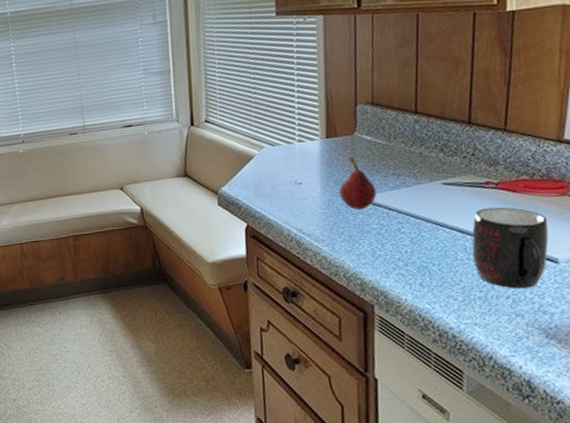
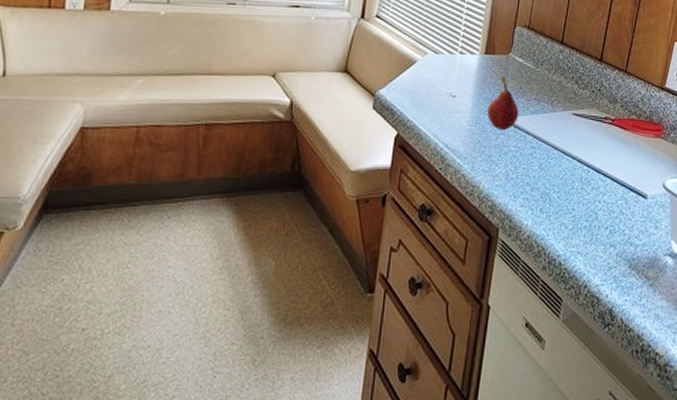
mug: present [472,206,549,289] -> none [585,141,645,221]

